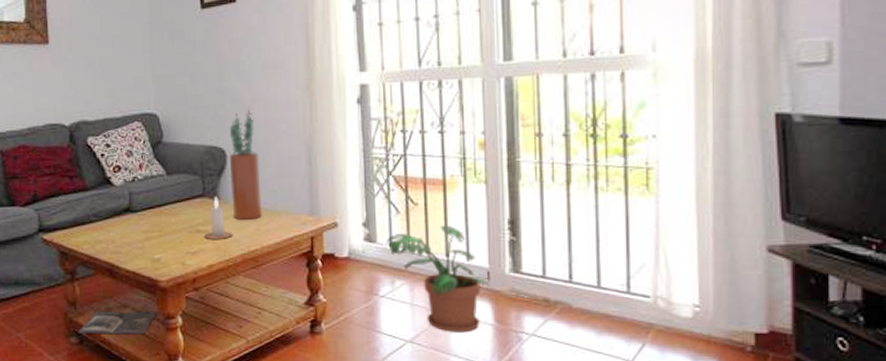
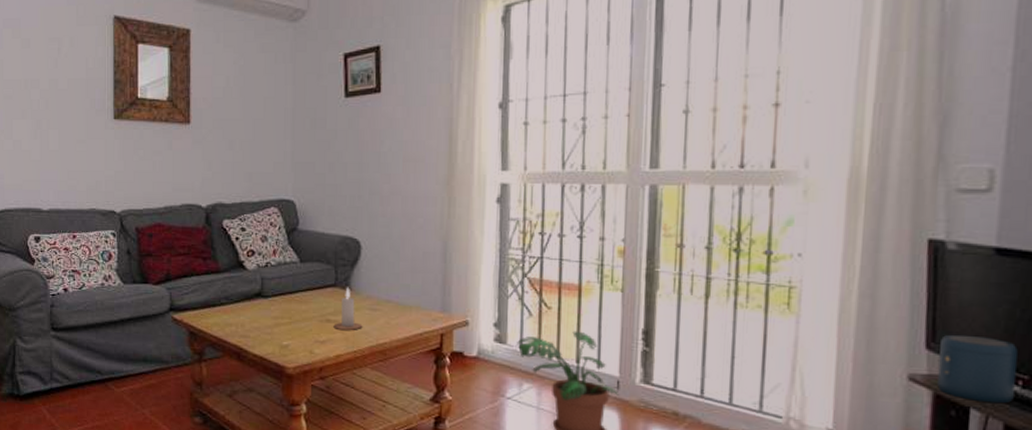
magazine: present [78,310,157,334] -> none [202,393,281,419]
vase: present [229,107,262,221] -> none [363,200,395,314]
speaker: none [795,204,869,269] -> present [937,334,1018,404]

